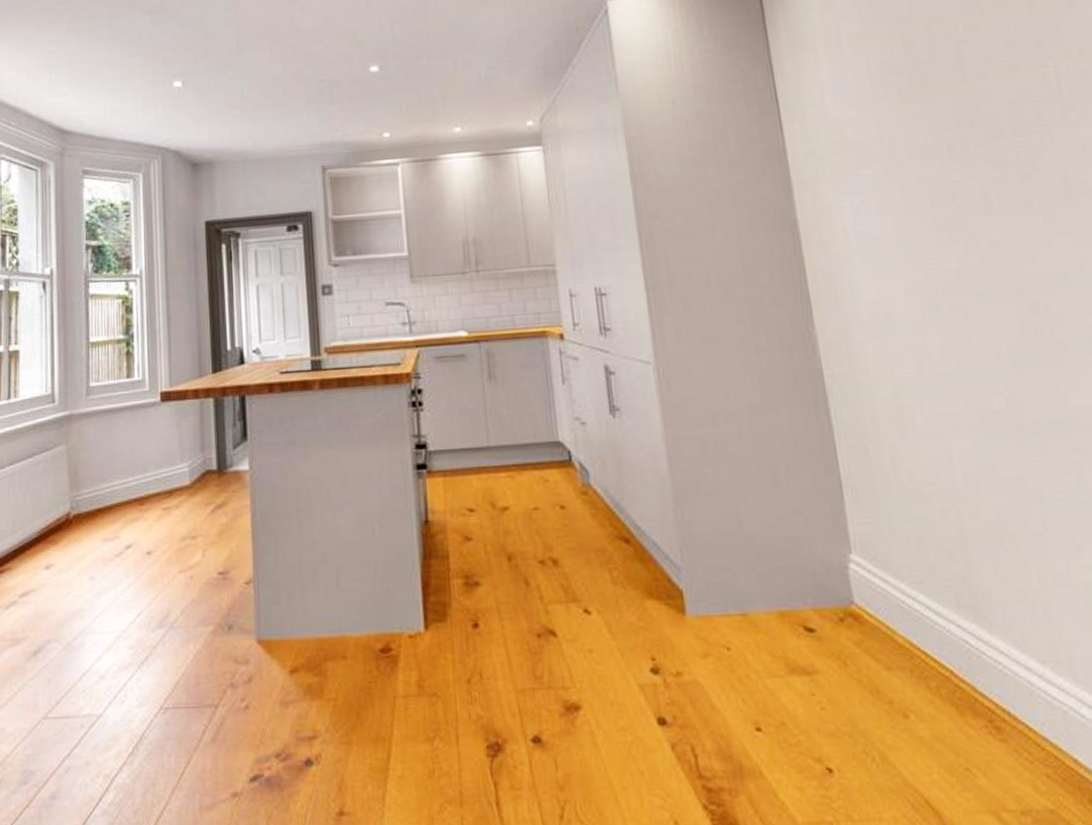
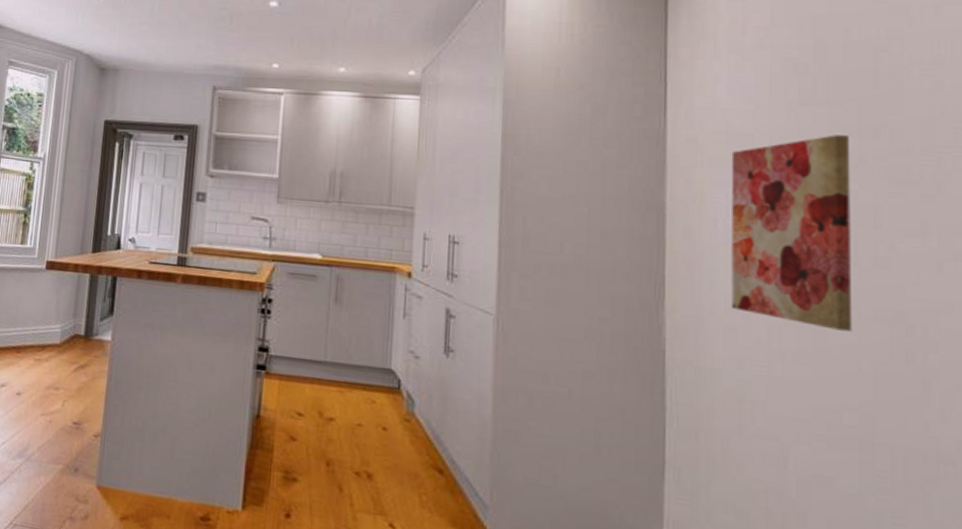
wall art: none [848,128,986,320] -> present [731,135,853,332]

